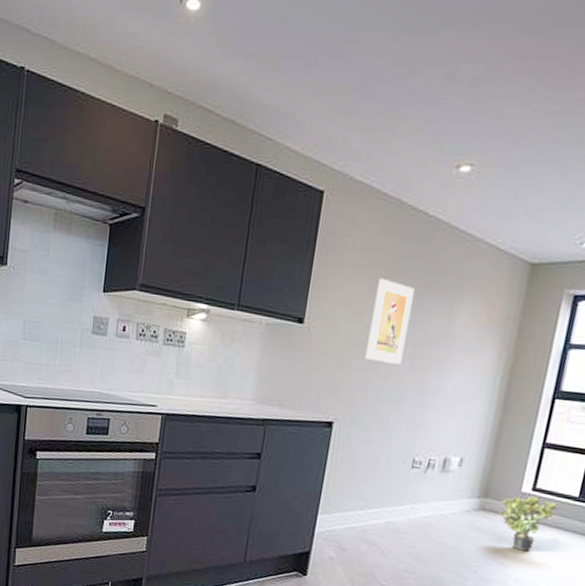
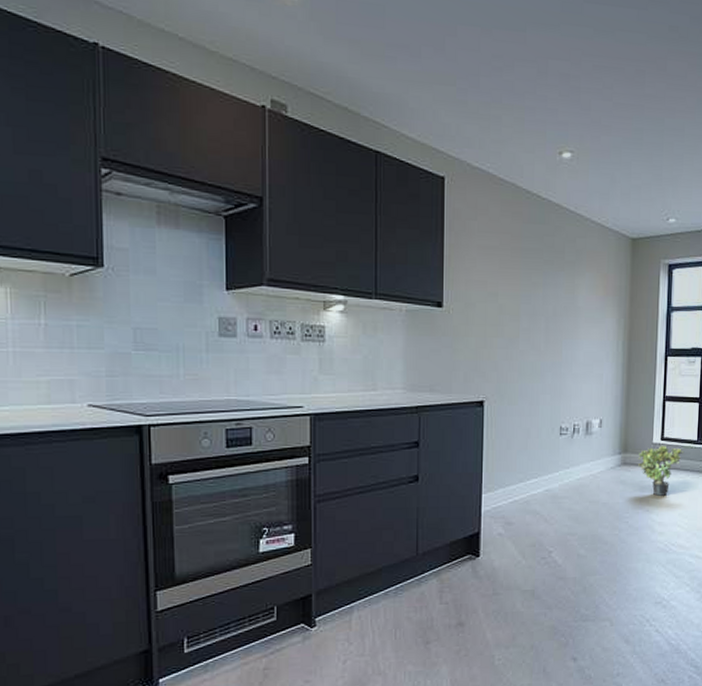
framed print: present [365,279,414,365] -> none [504,259,539,339]

